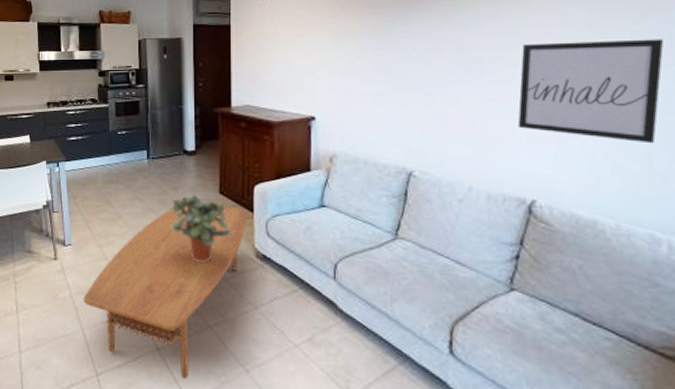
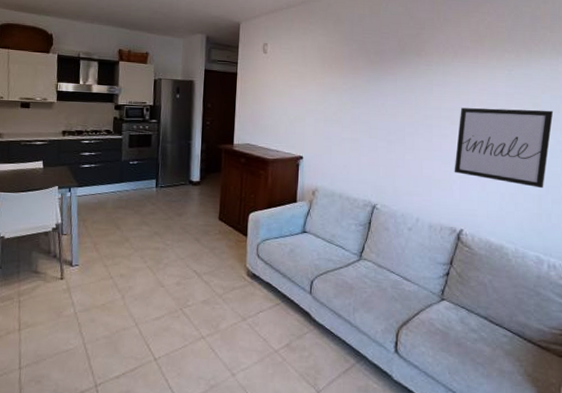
coffee table: present [83,206,247,380] -> none [87,230,241,385]
potted plant: present [171,194,233,263] -> none [174,220,229,281]

